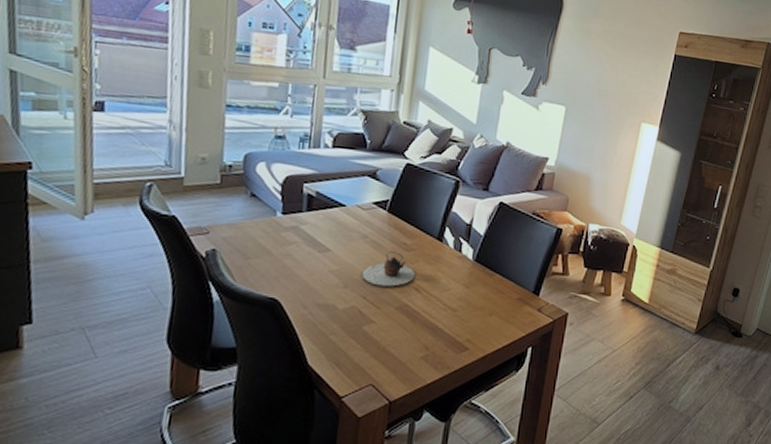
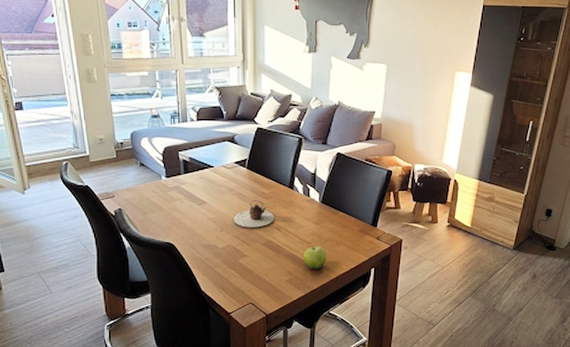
fruit: none [445,314,476,345] -> present [303,246,327,270]

